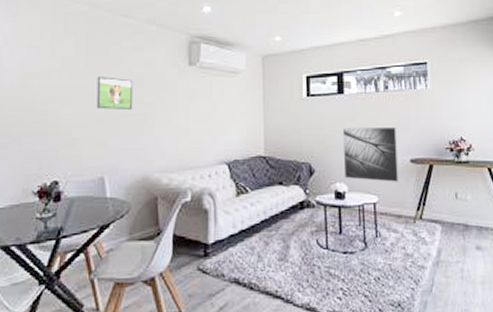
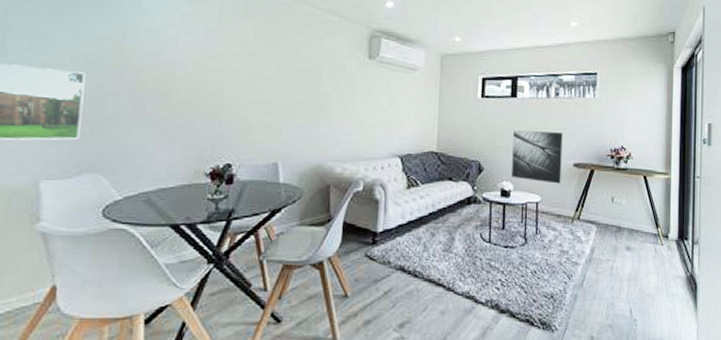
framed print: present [96,77,134,111] -> none [273,63,312,99]

